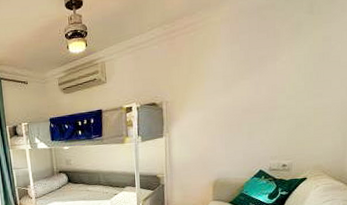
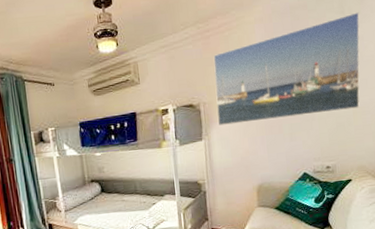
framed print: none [178,11,329,124] -> present [213,12,360,126]

